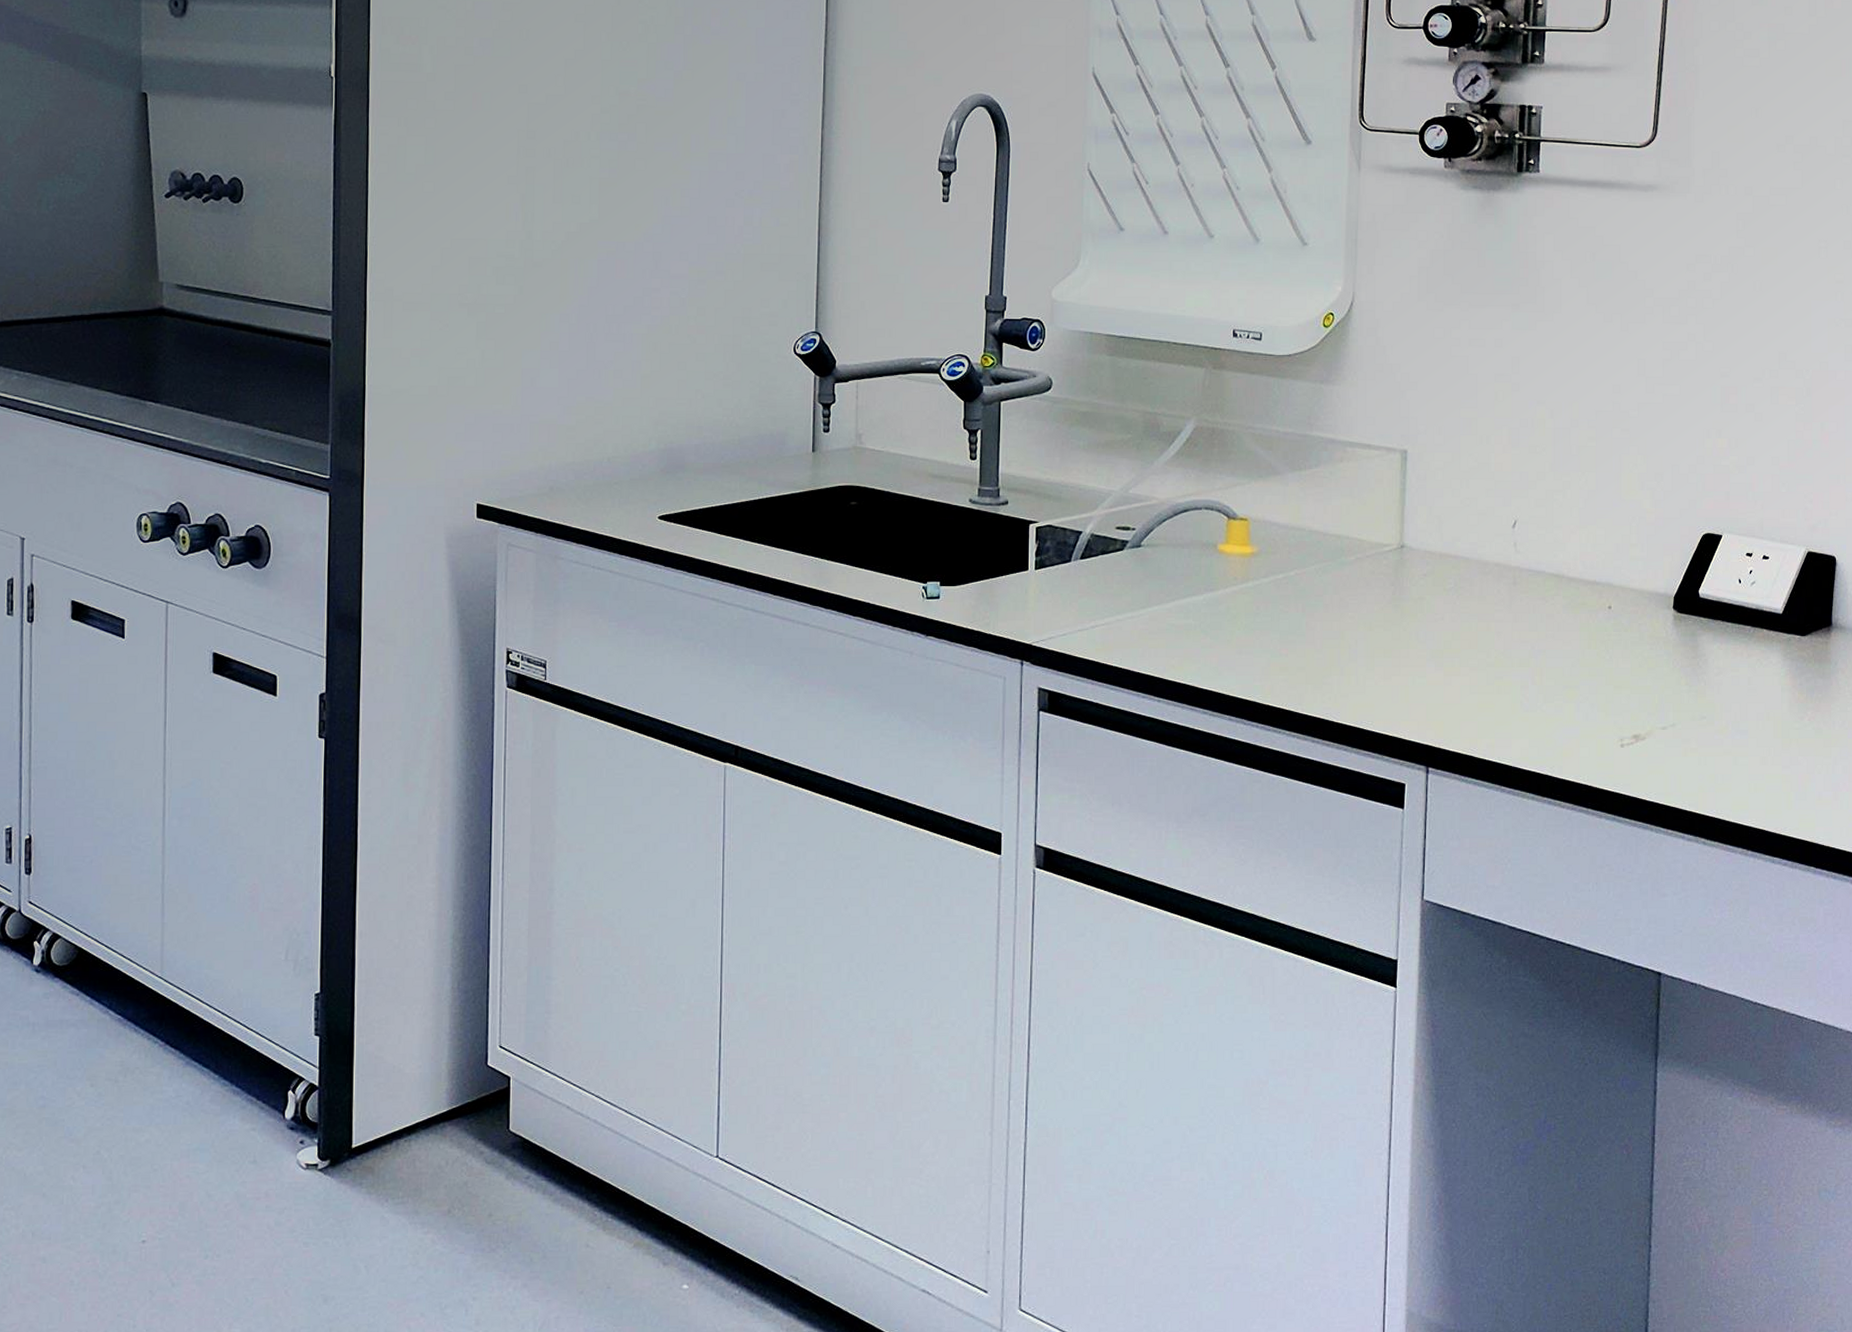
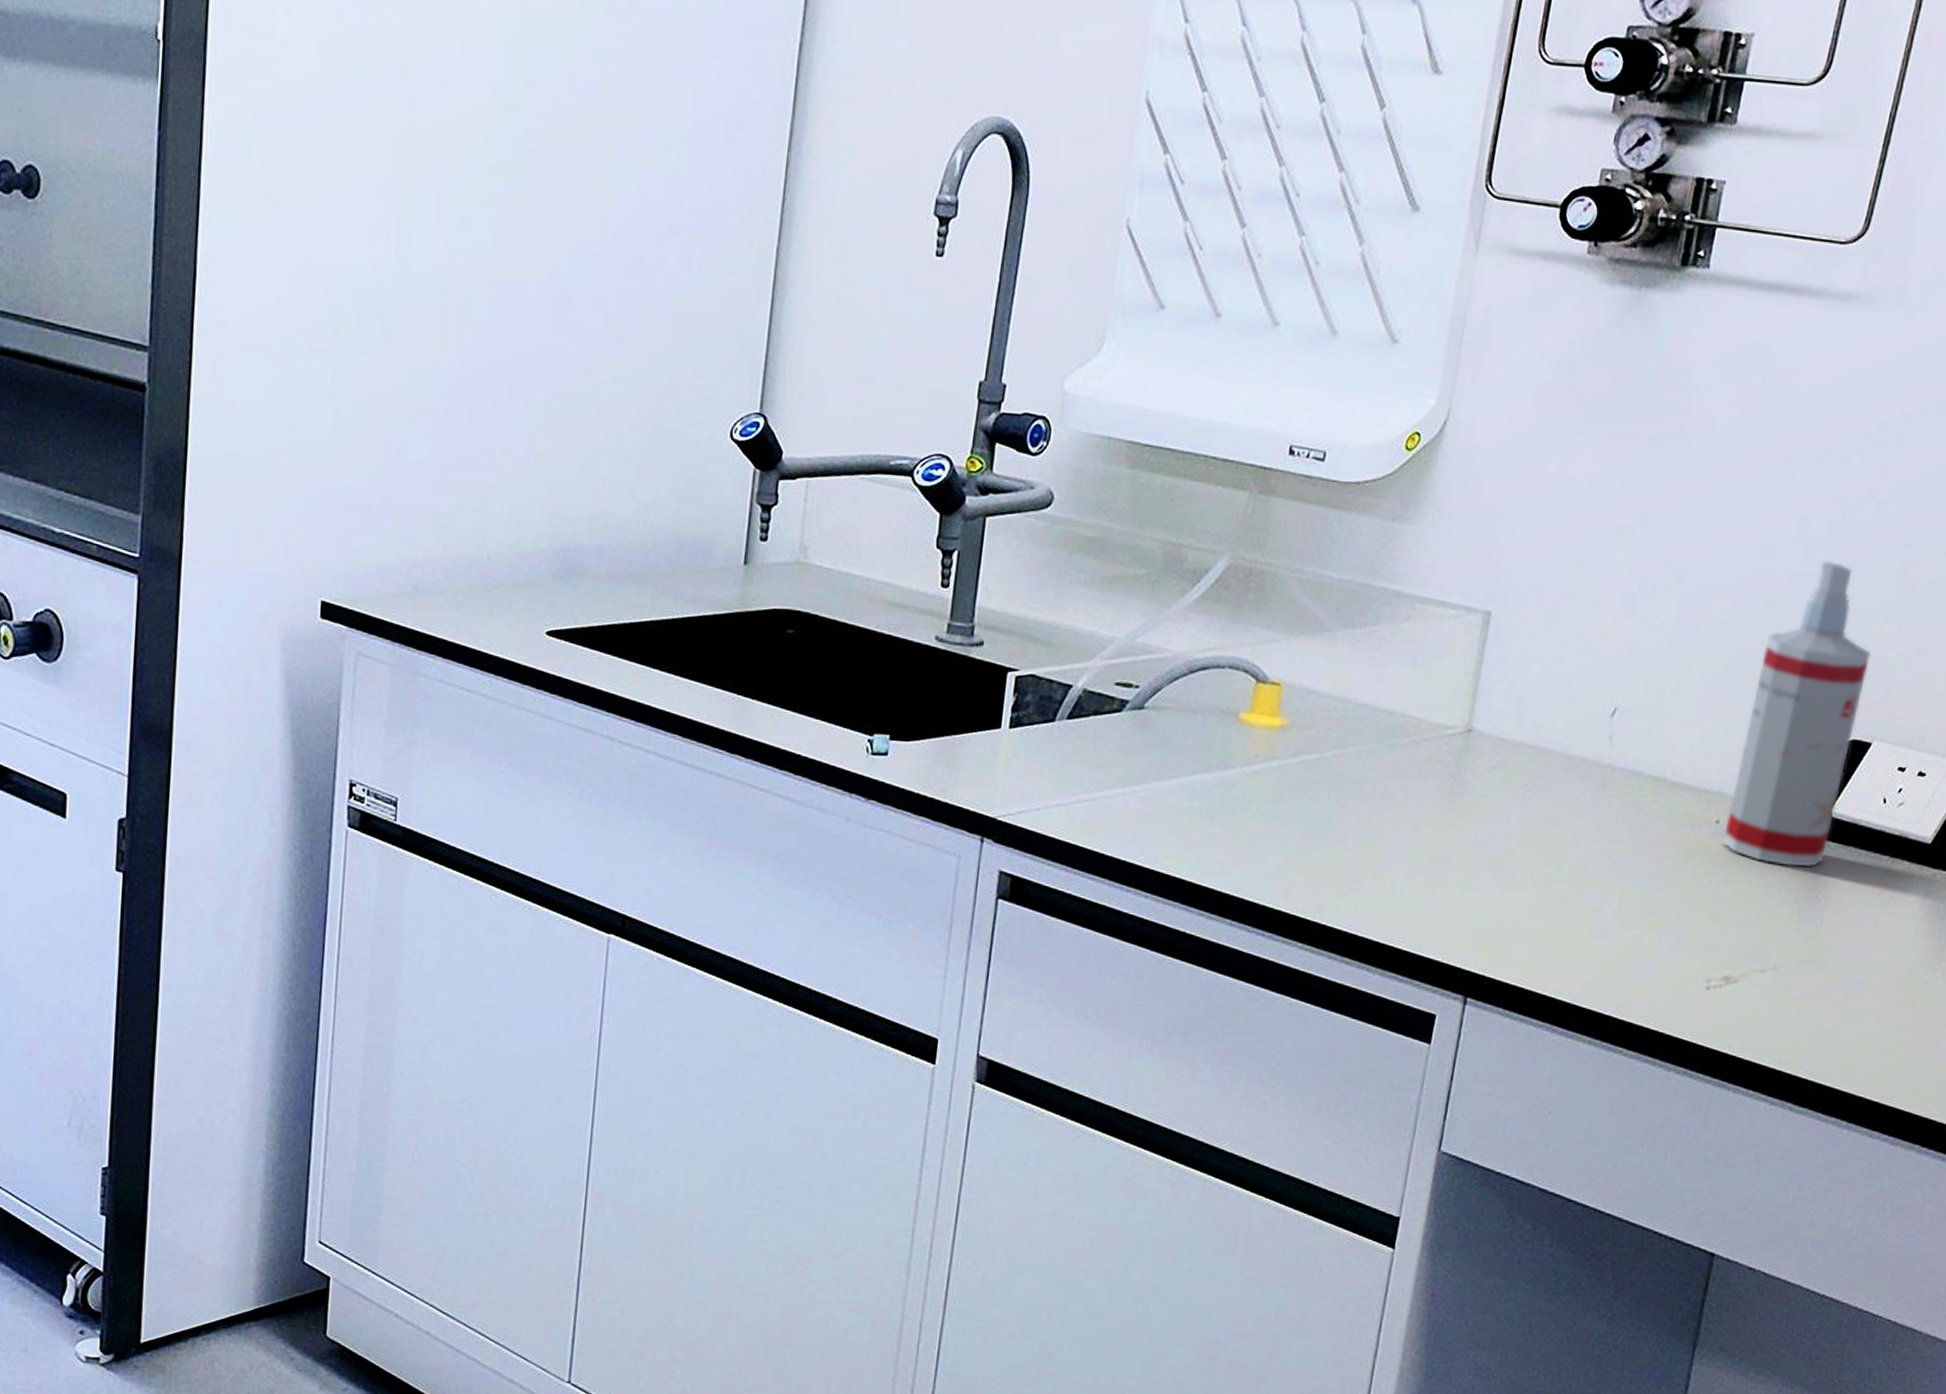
spray bottle: none [1615,393,1711,640] -> present [1722,561,1872,867]

